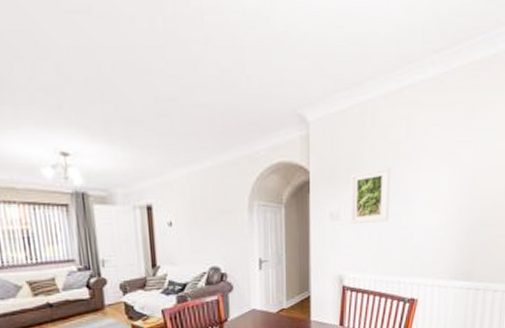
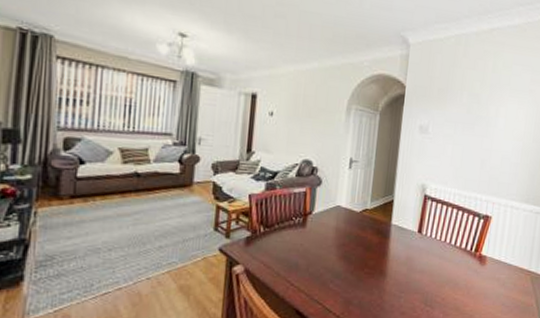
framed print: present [349,166,391,225] -> none [436,92,477,142]

